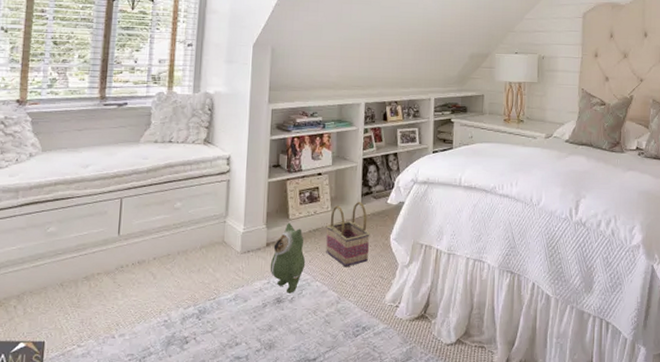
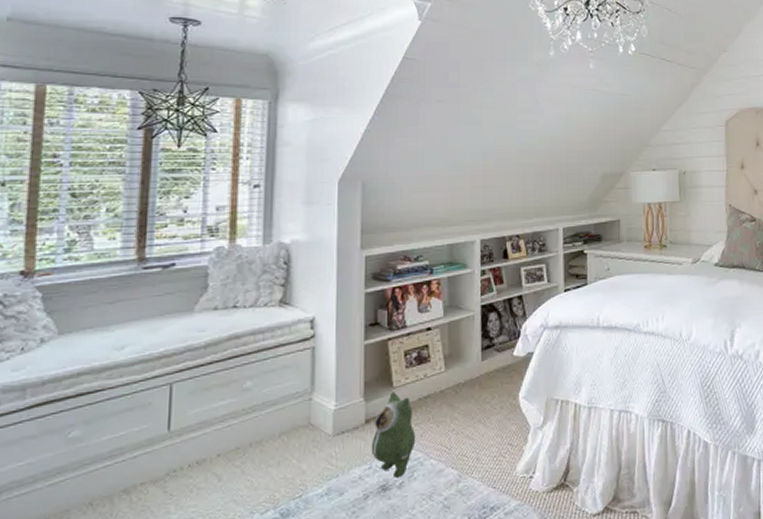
basket: present [326,202,370,267] -> none [441,357,495,438]

